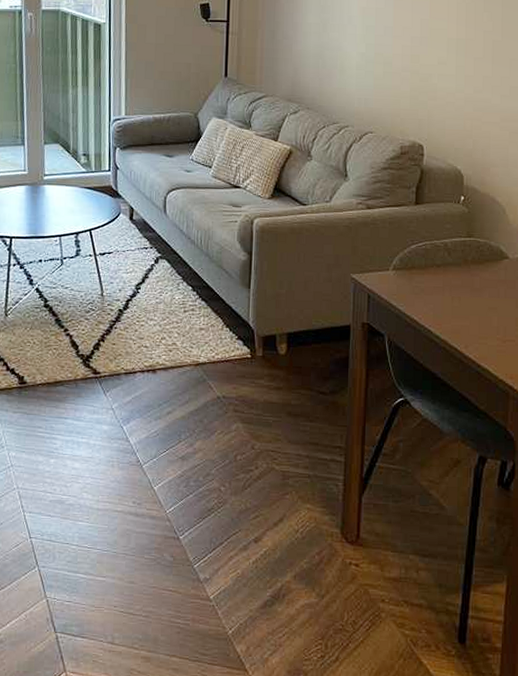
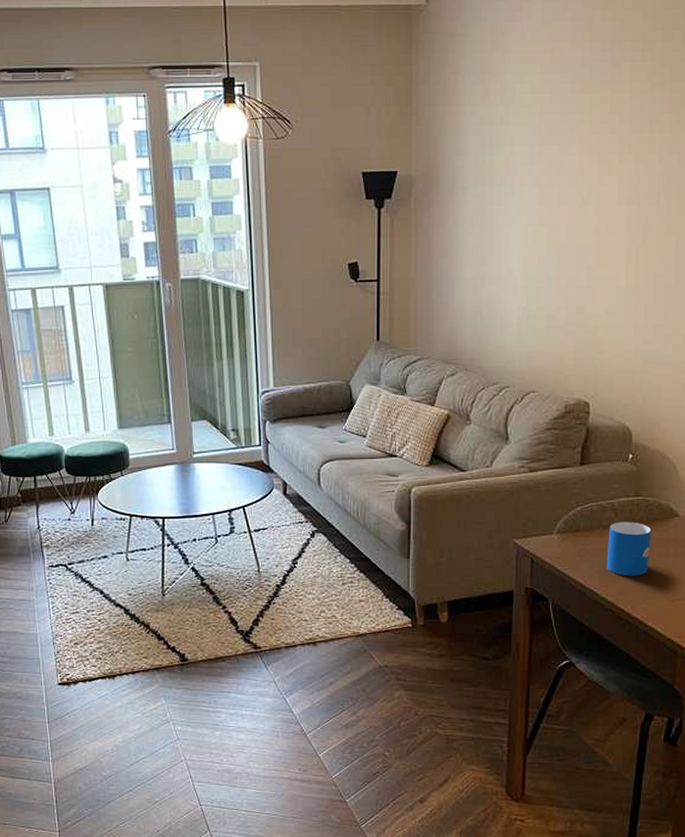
mug: none [440,261,483,316] -> present [606,522,652,576]

